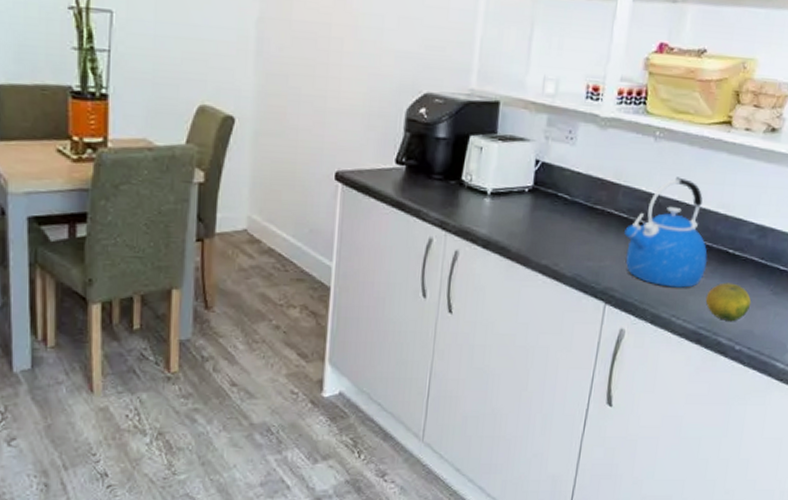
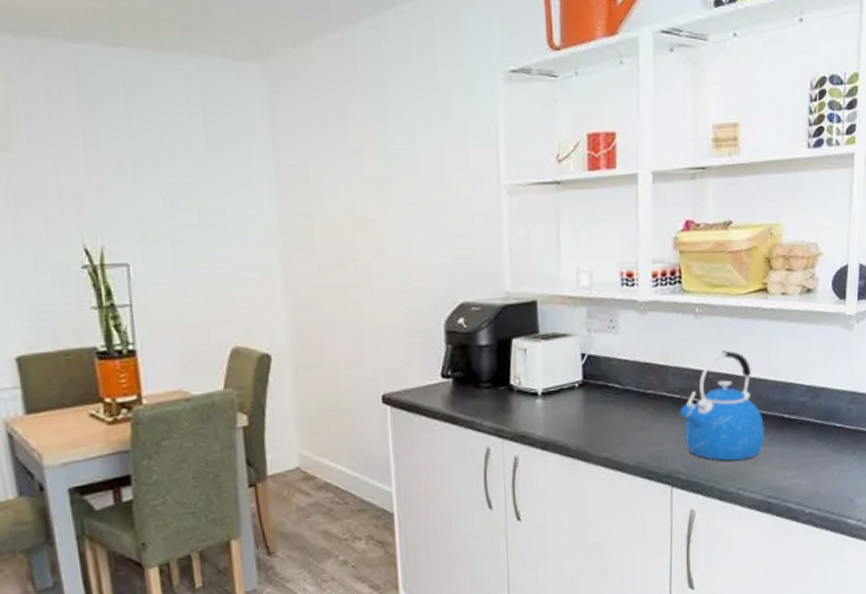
fruit: present [705,282,752,322] -> none [769,447,814,486]

